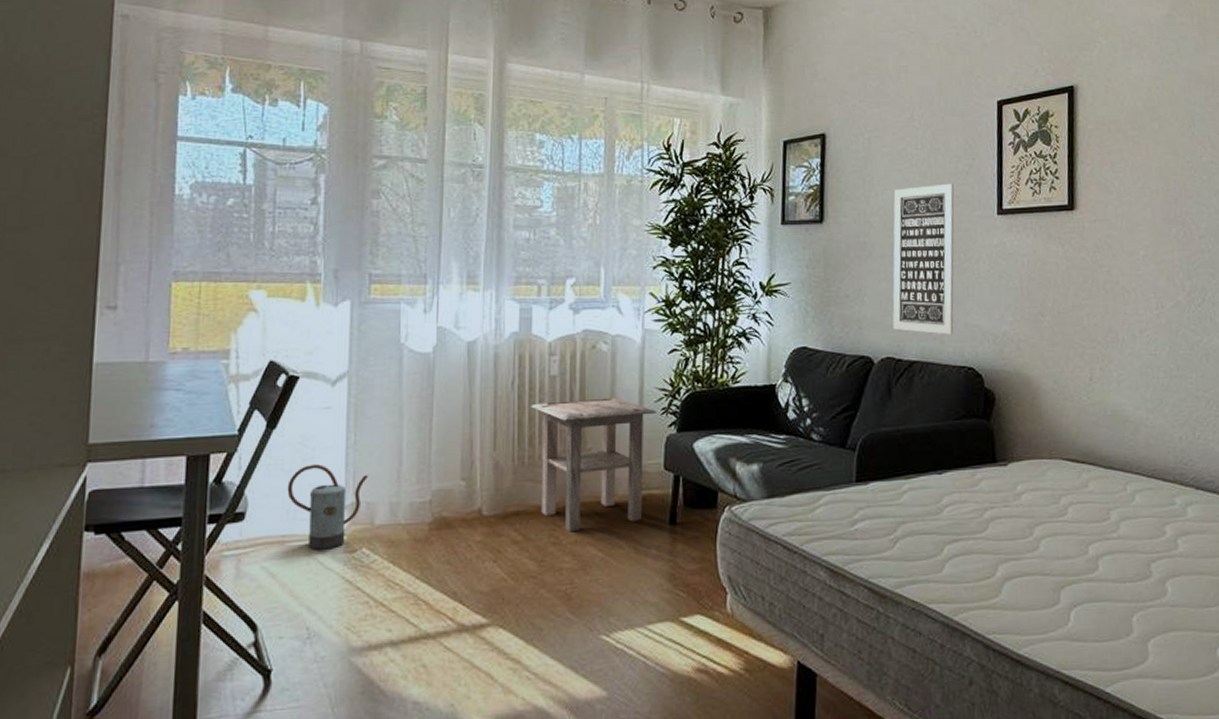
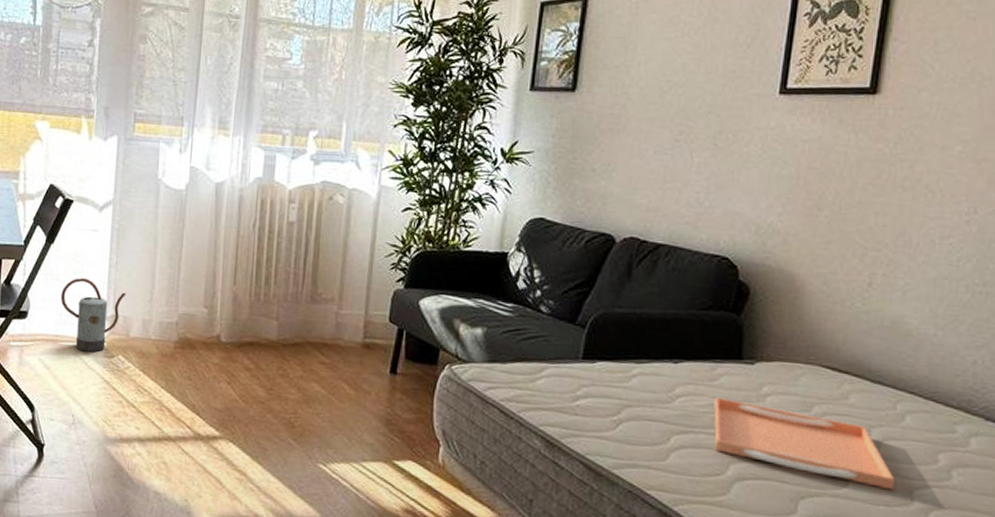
side table: present [531,397,657,533] -> none [269,246,387,368]
wall art: present [892,183,955,335] -> none [641,56,732,221]
serving tray: none [977,501,1136,567] -> present [714,397,895,490]

